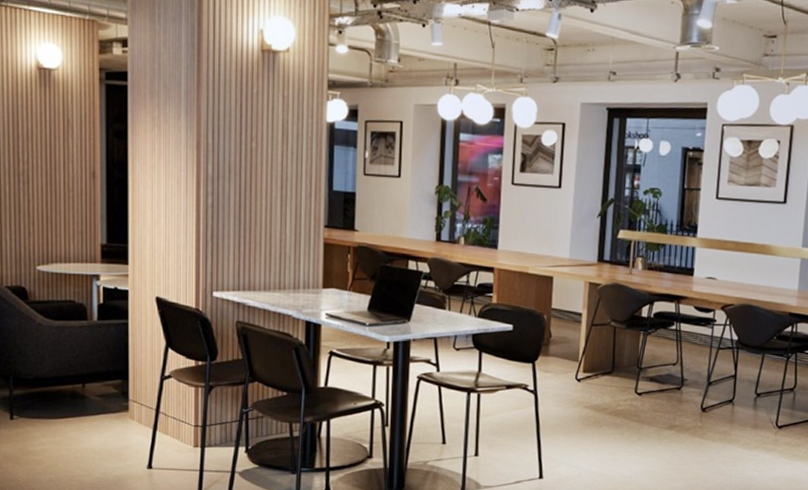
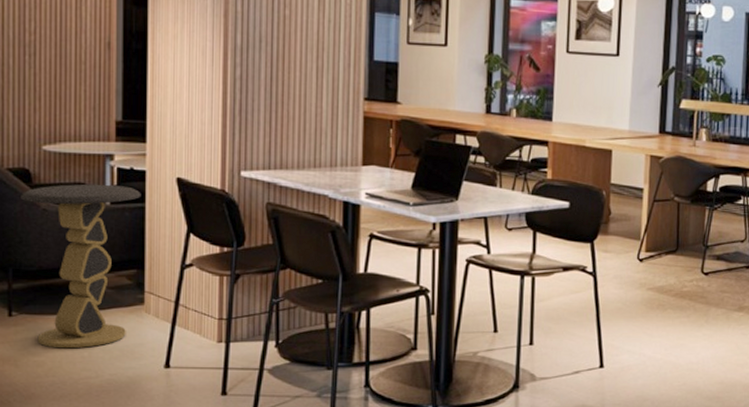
side table: none [19,301,125,450] -> present [21,184,141,349]

